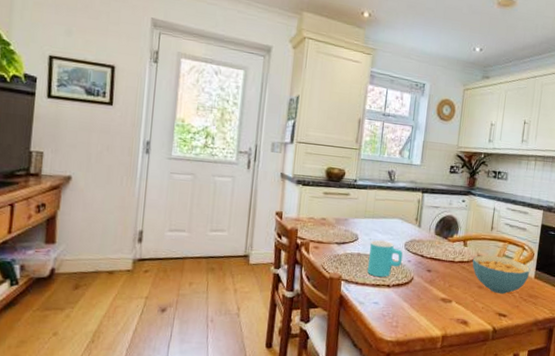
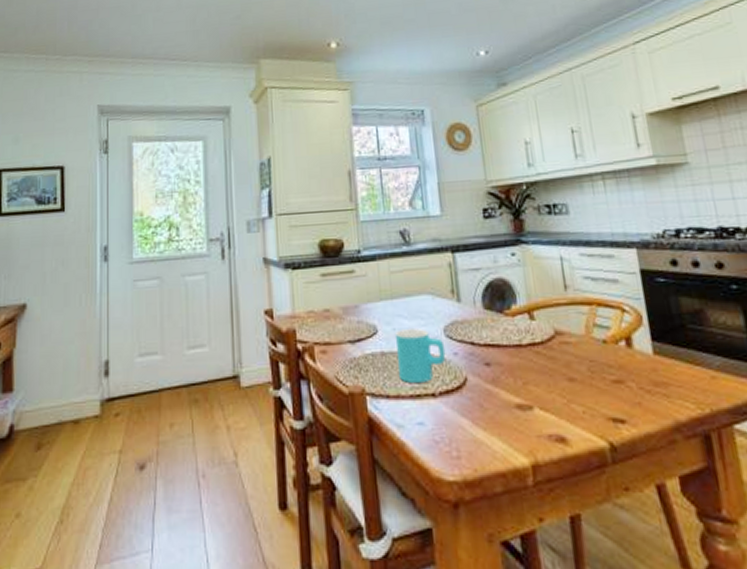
cereal bowl: present [472,254,531,294] -> none [548,327,644,387]

